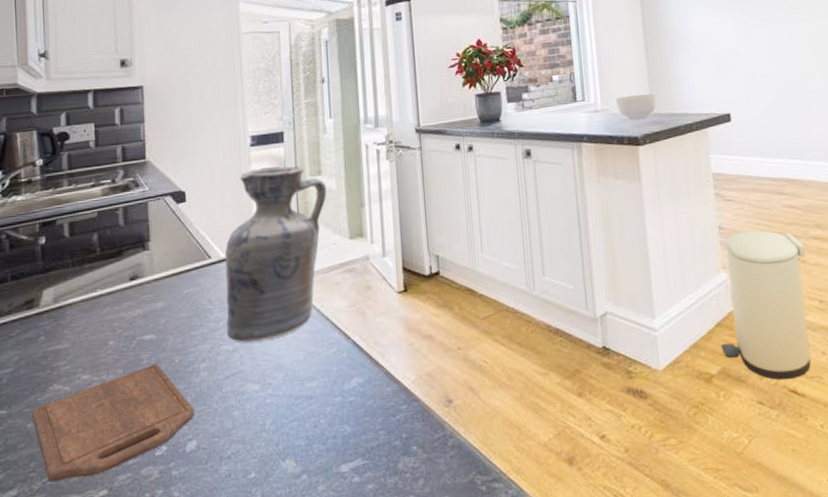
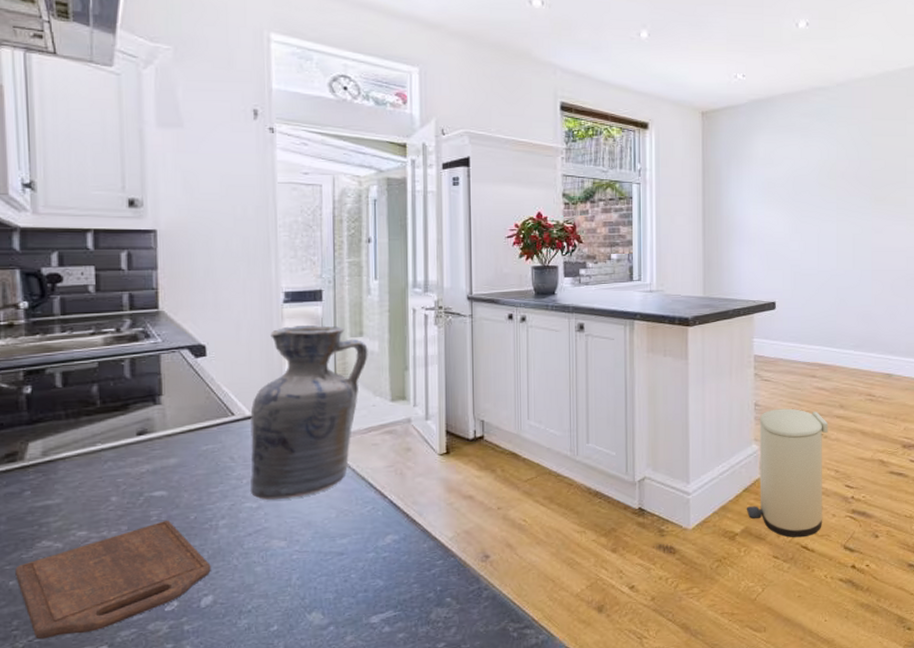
bowl: present [615,94,657,120] -> none [670,279,709,302]

